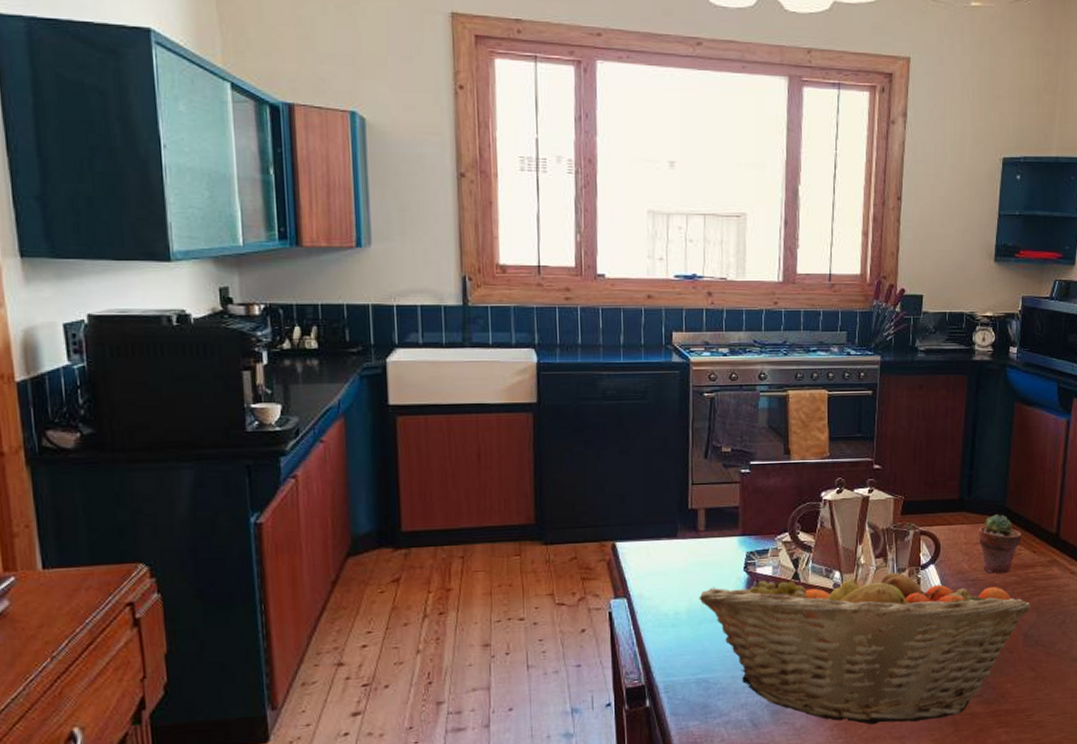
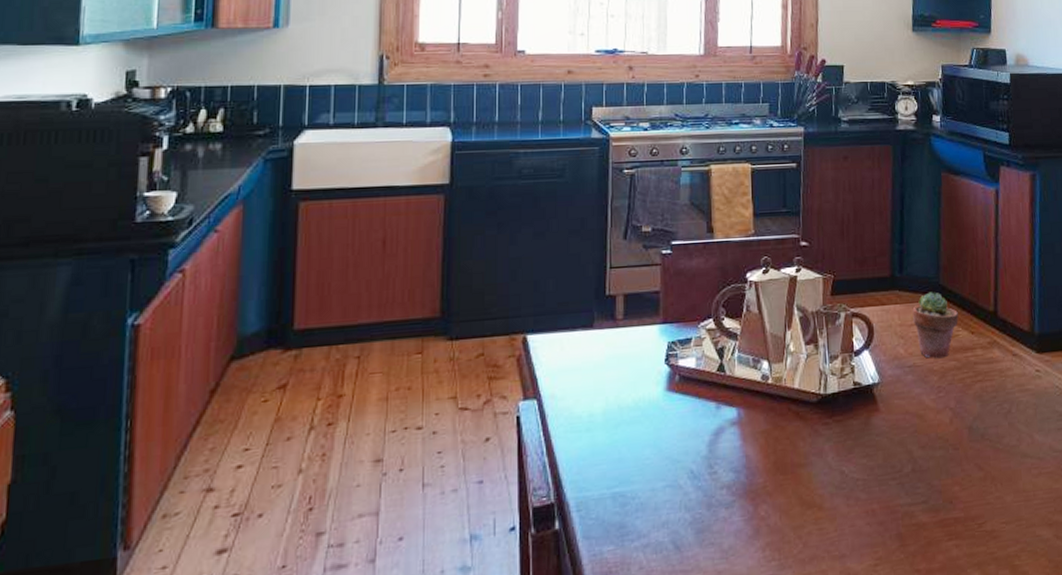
fruit basket: present [699,562,1031,725] -> none [616,350,974,543]

